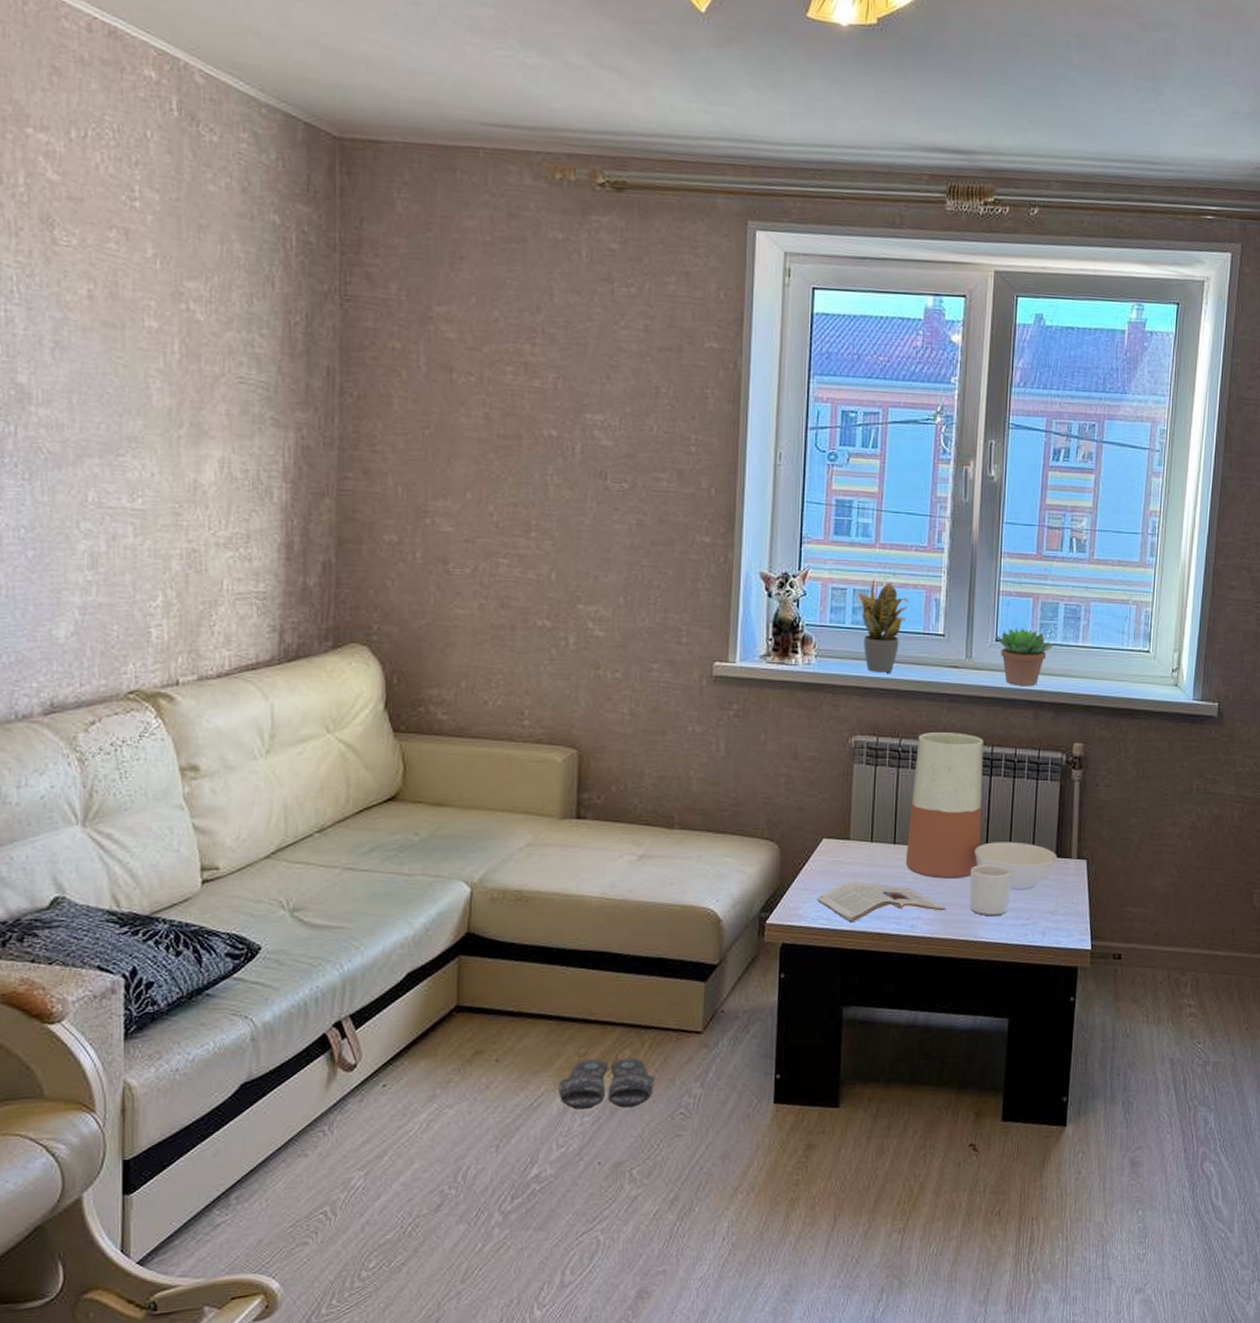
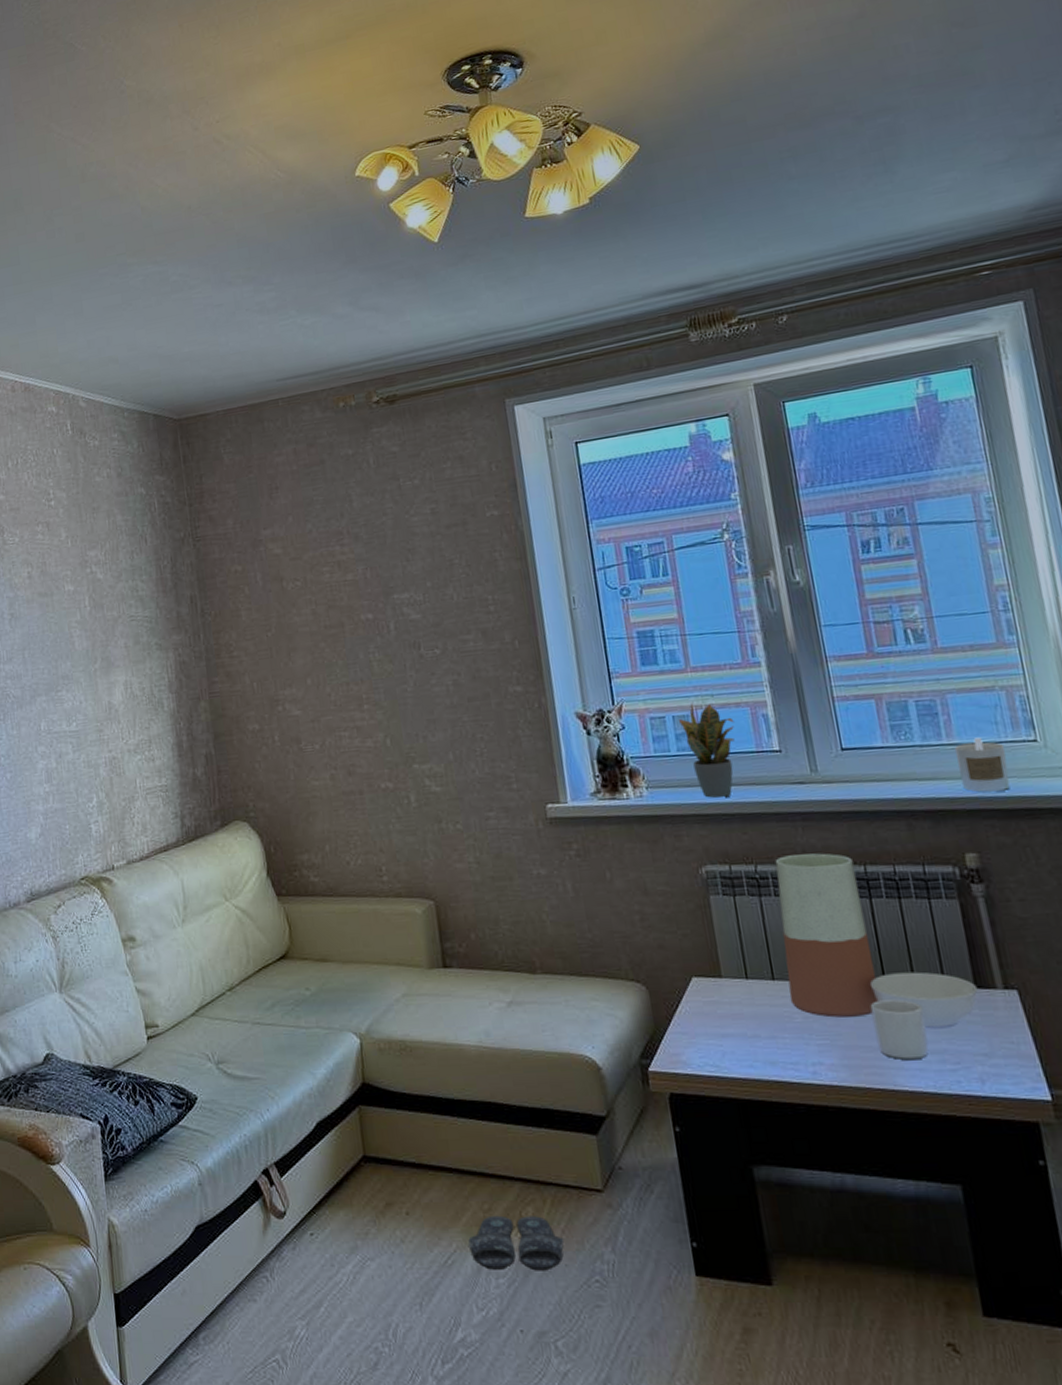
magazine: present [816,881,946,923] -> none [698,1022,851,1070]
succulent plant: present [996,627,1054,687] -> none [840,732,913,797]
candle: none [1085,643,1125,693] -> present [955,737,1010,793]

